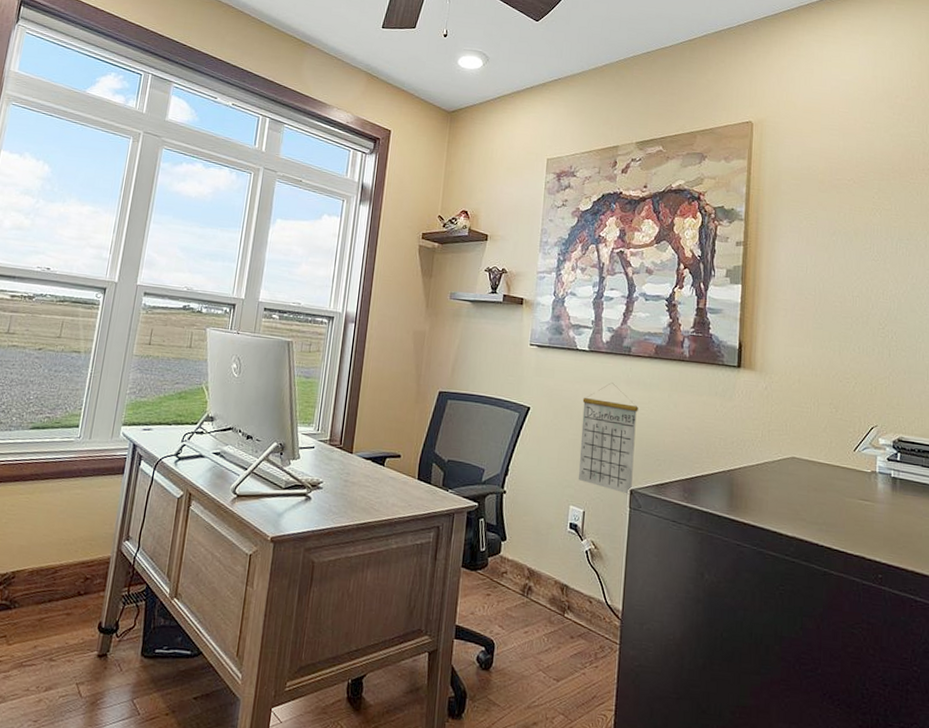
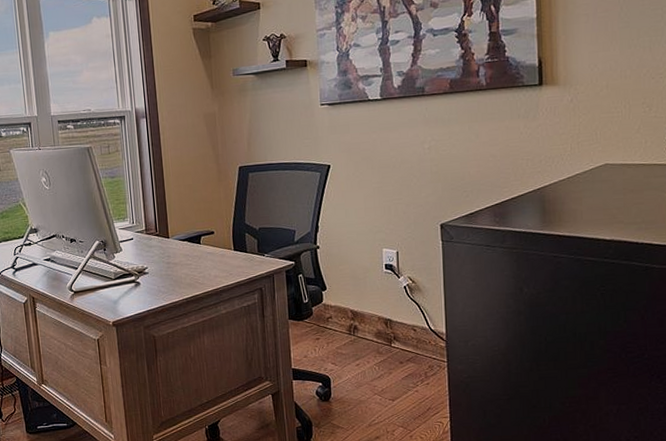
calendar: present [578,383,638,495] -> none [381,126,442,229]

